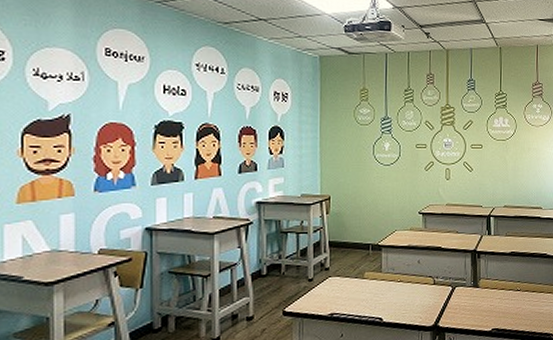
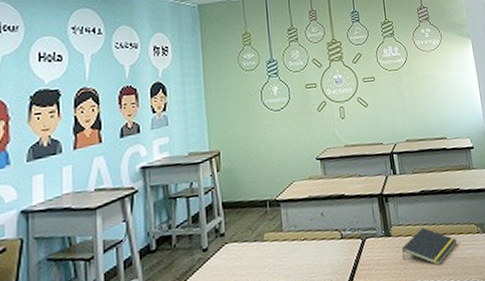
notepad: none [486,283,538,316] -> present [402,227,457,266]

